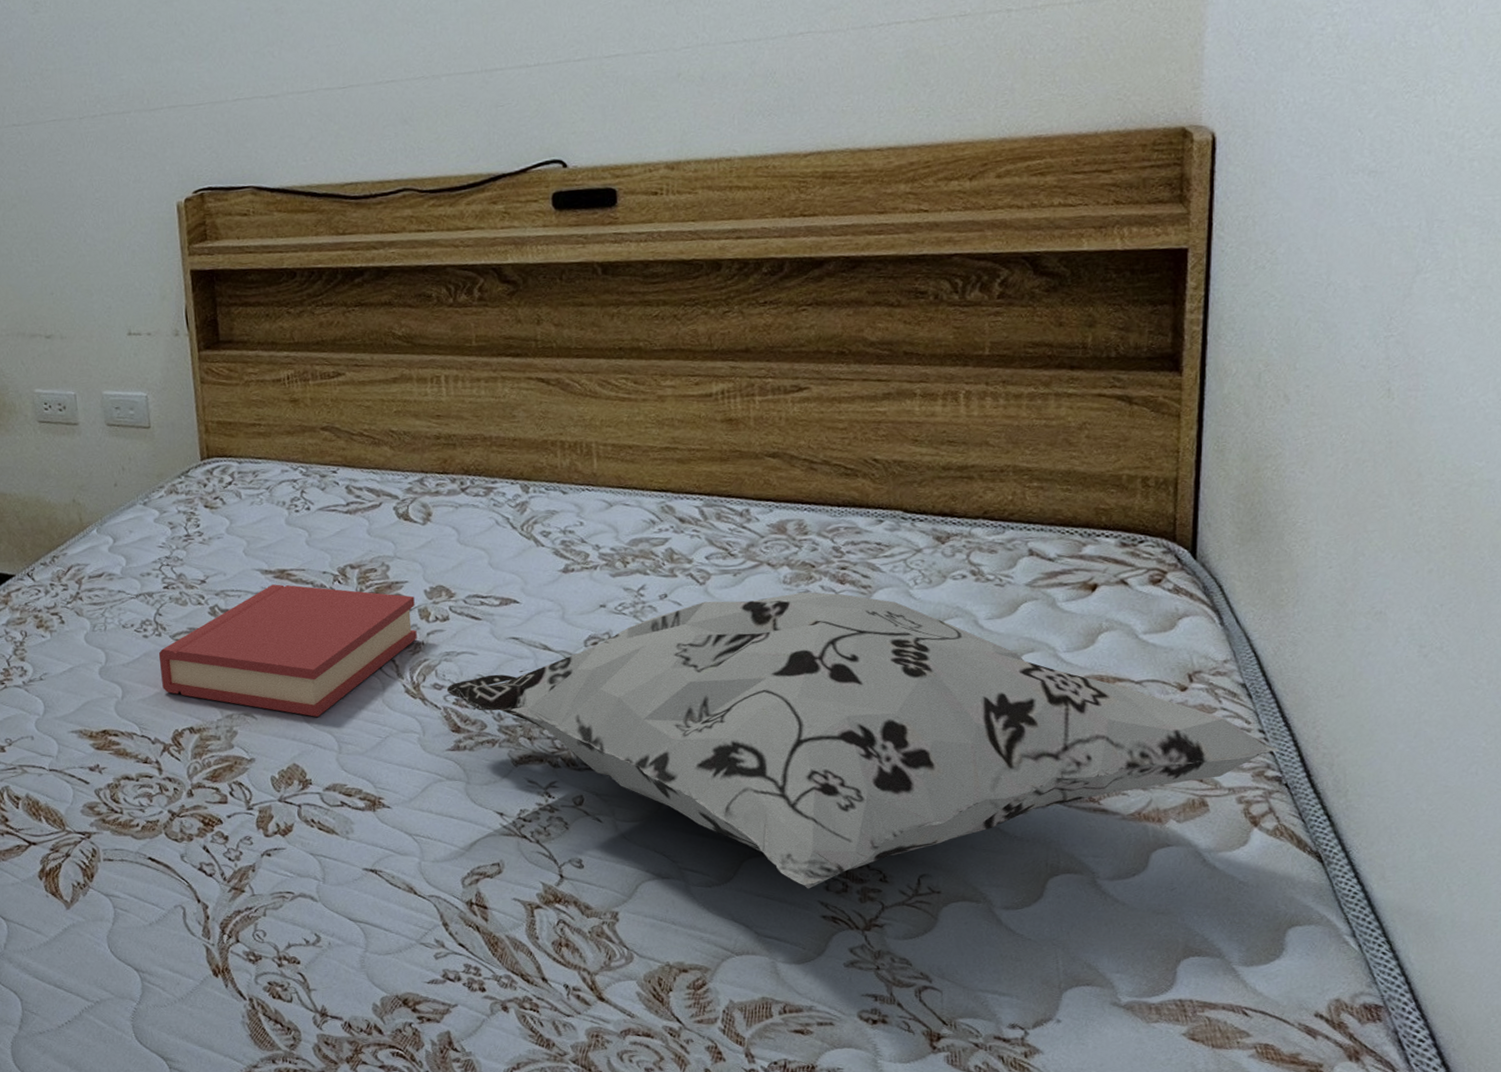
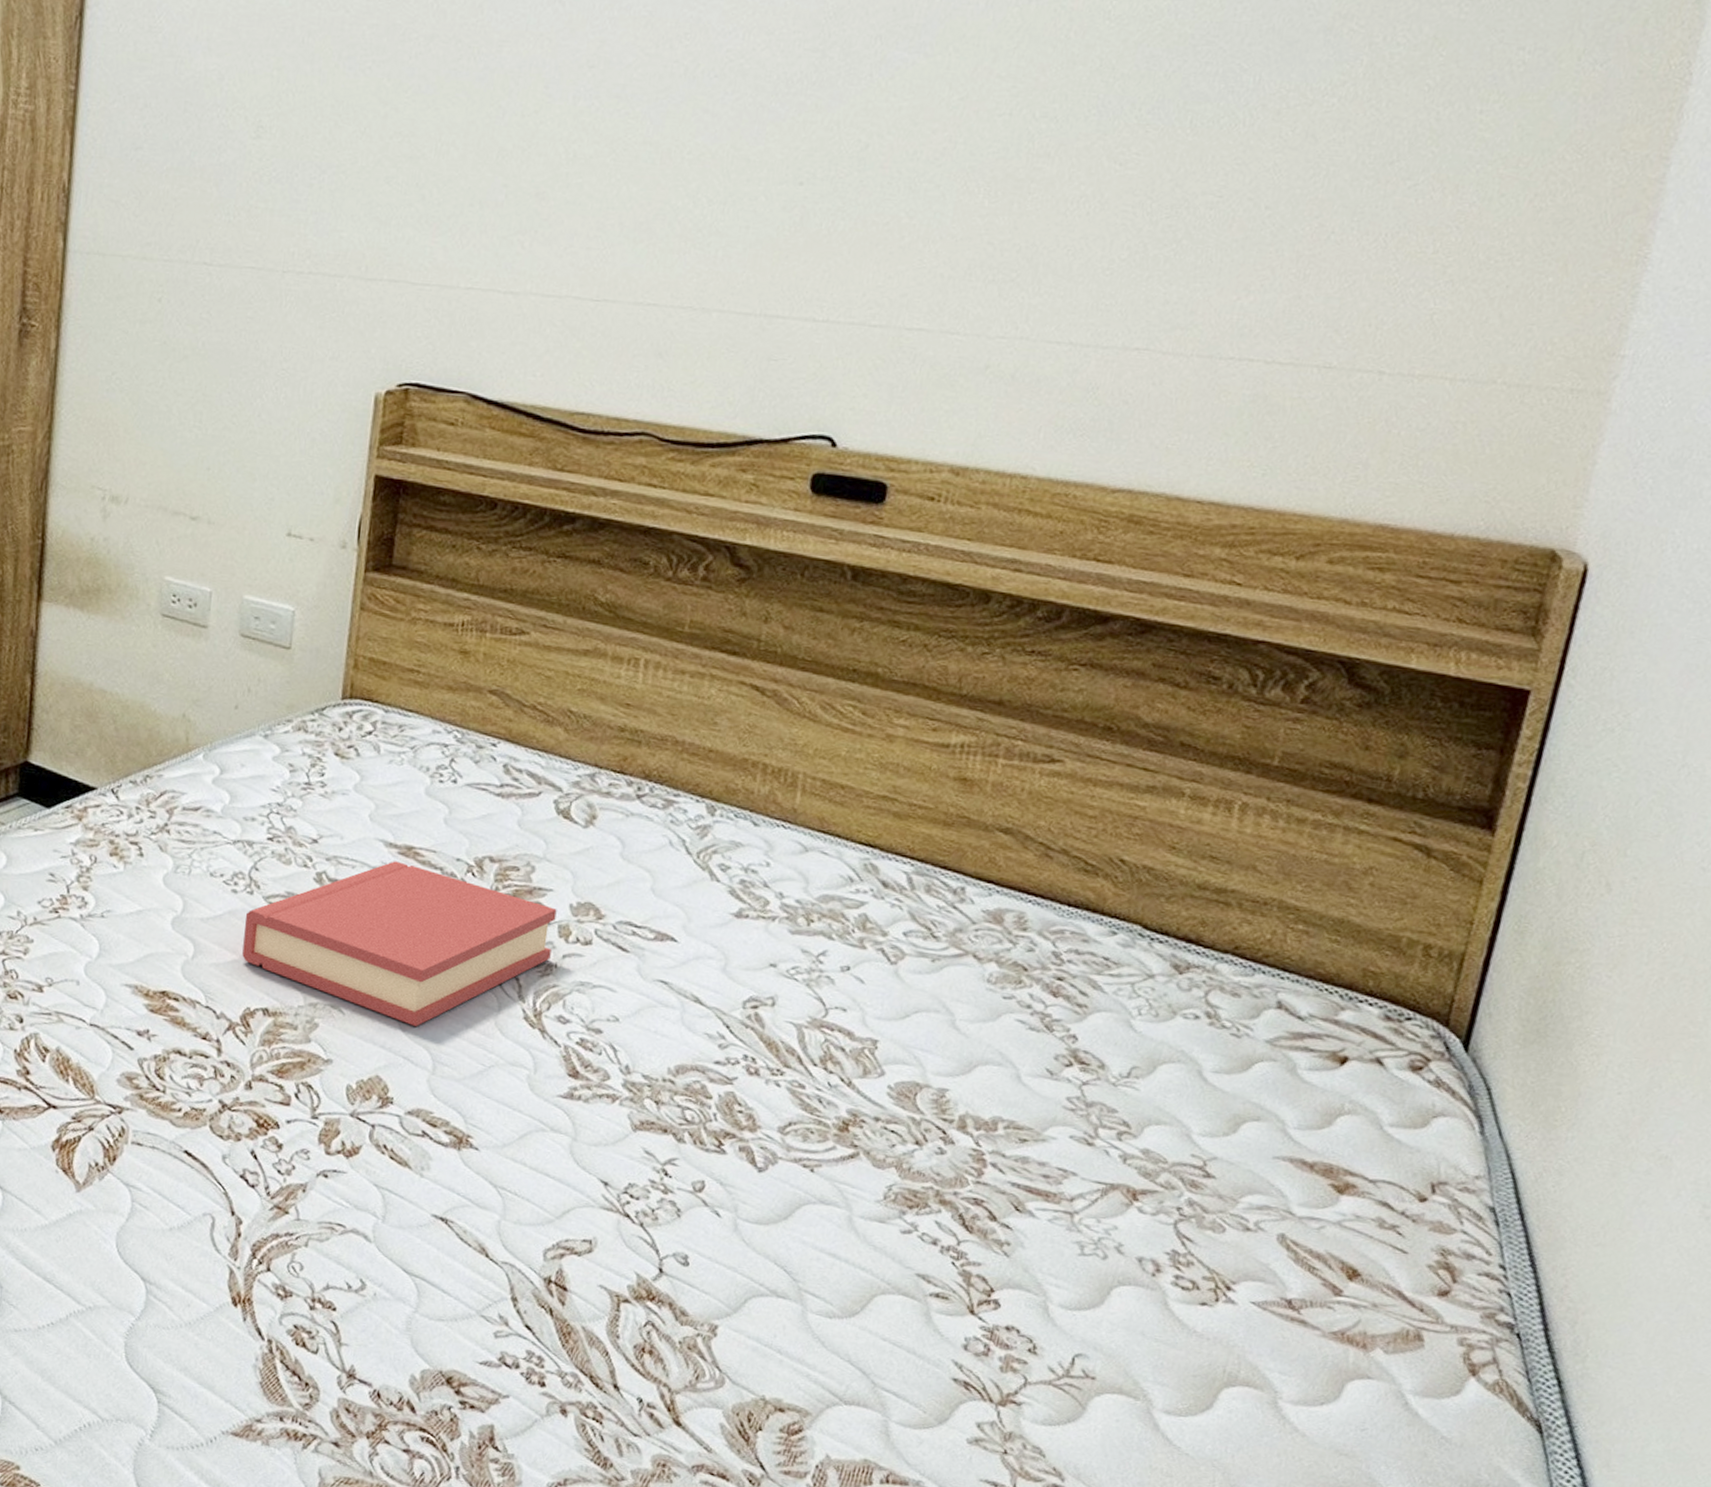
decorative pillow: present [444,592,1280,889] -> none [569,984,1519,1344]

